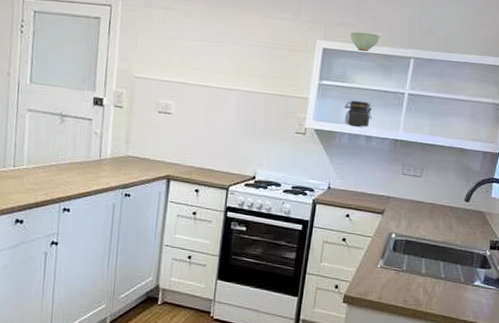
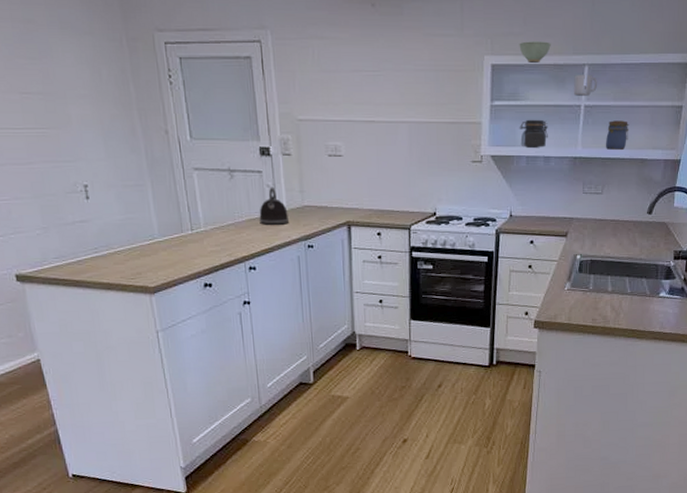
kettle: none [81,134,111,172] -> present [259,187,290,225]
mug: none [398,66,422,86] -> present [573,74,598,96]
jar: none [426,110,451,139] -> present [605,120,630,151]

